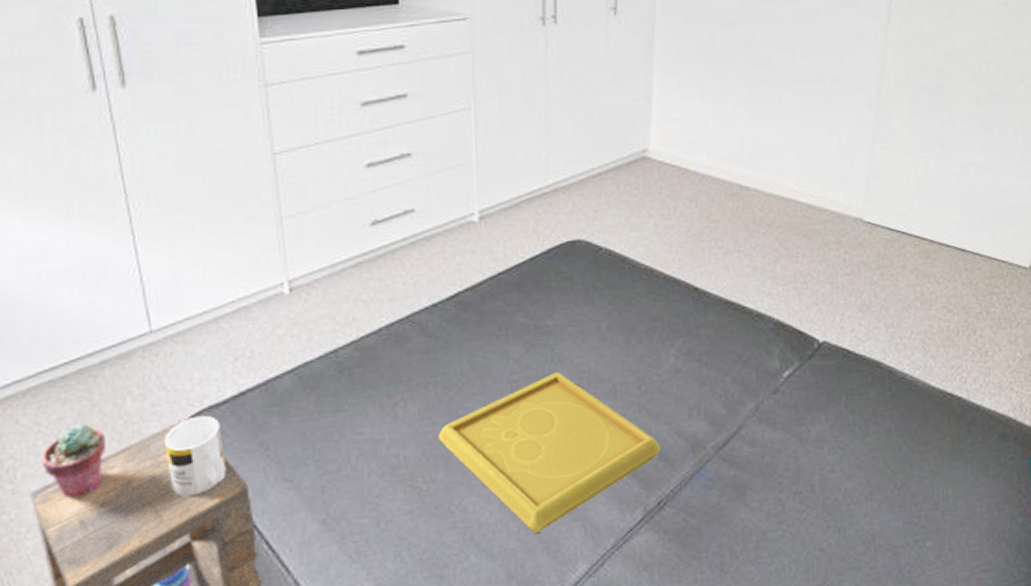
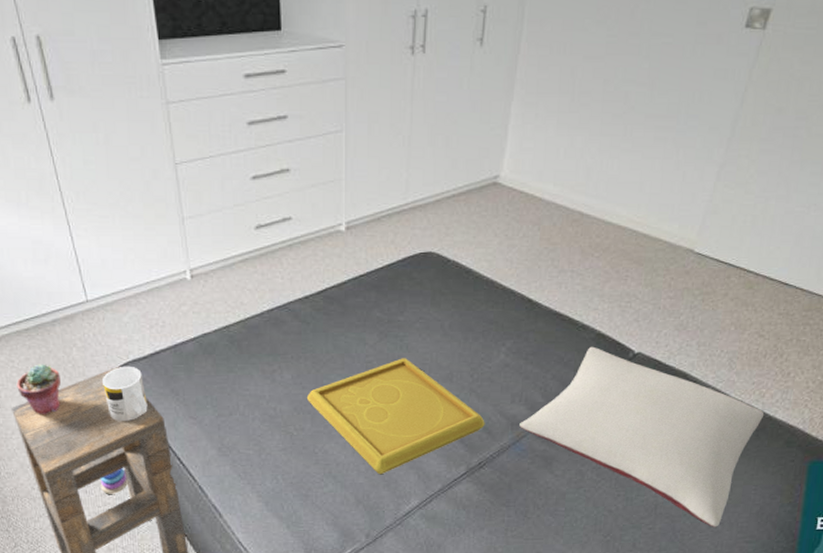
pillow: none [701,338,970,557] -> present [519,346,764,527]

